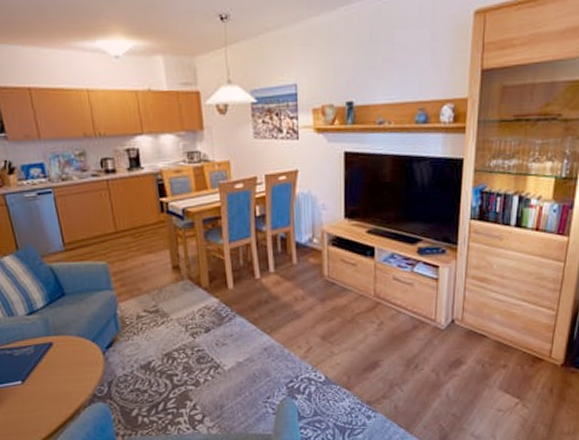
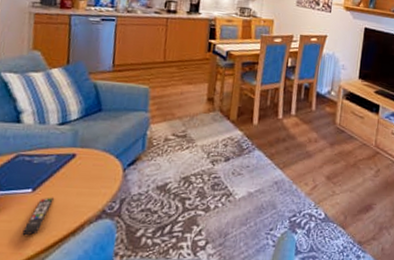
remote control: none [24,386,44,425] -> present [22,197,54,236]

